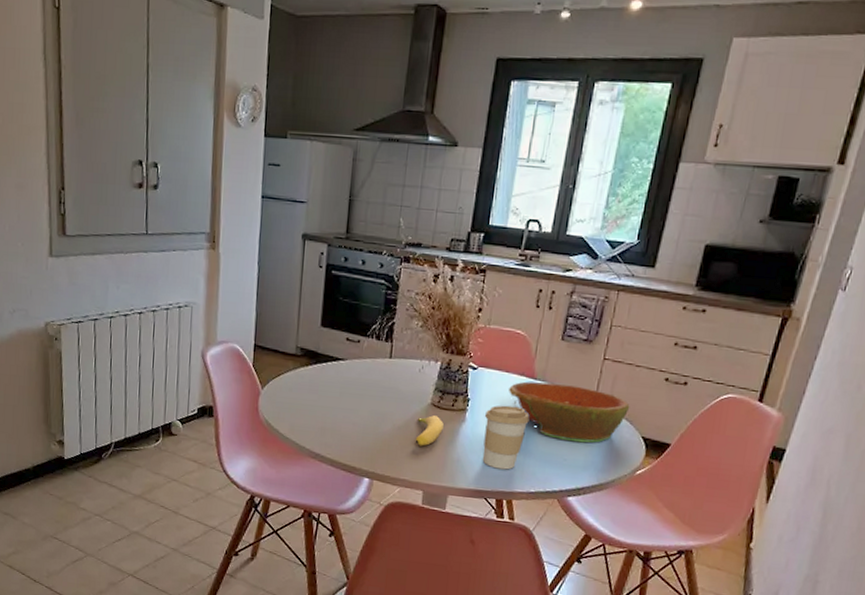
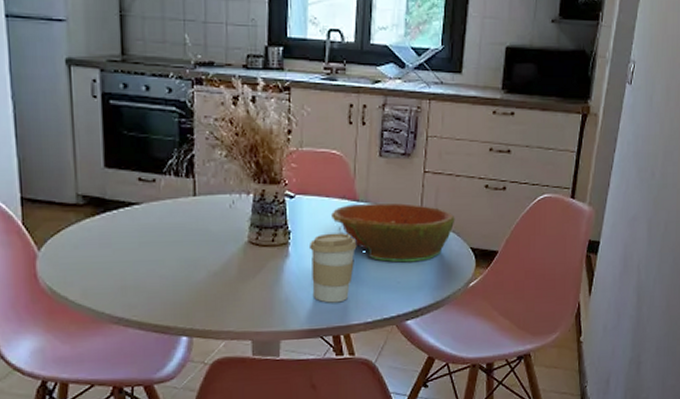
banana: present [415,415,444,446] -> none [234,254,265,291]

